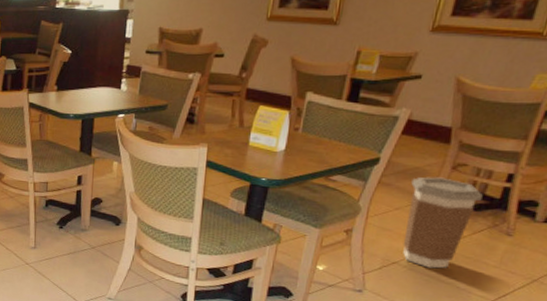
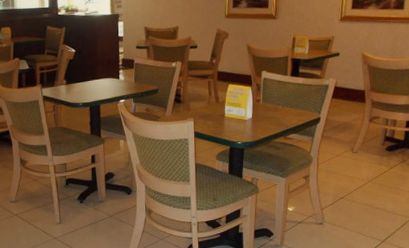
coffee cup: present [403,177,483,269] -> none [344,128,393,199]

